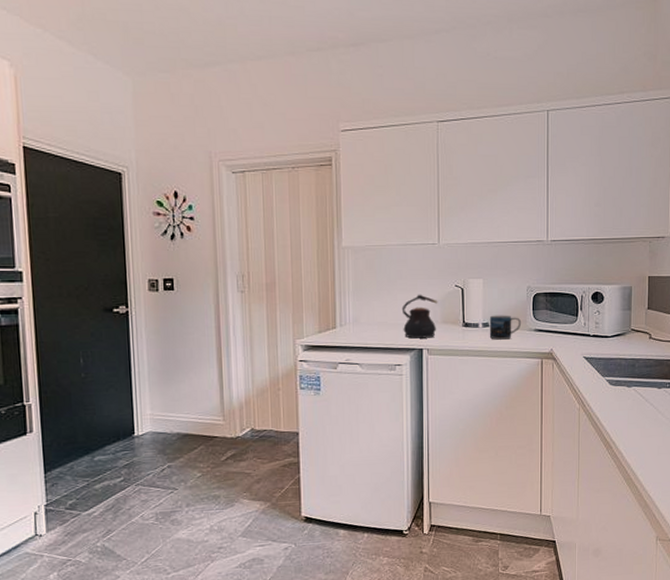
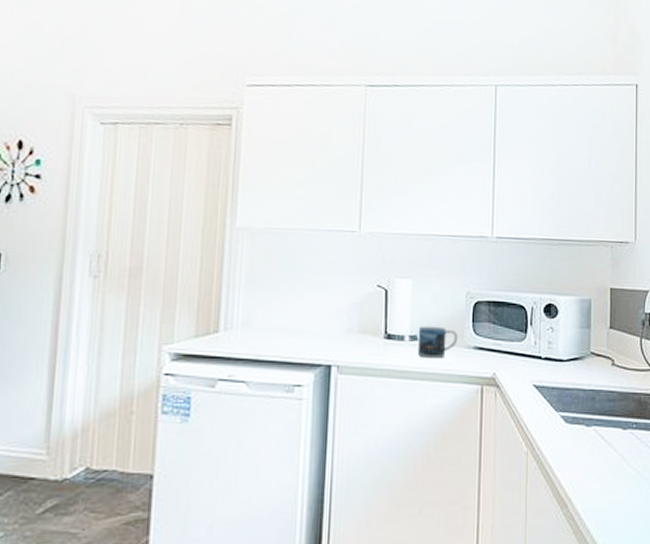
teapot: present [401,294,438,339] -> none [307,293,355,352]

